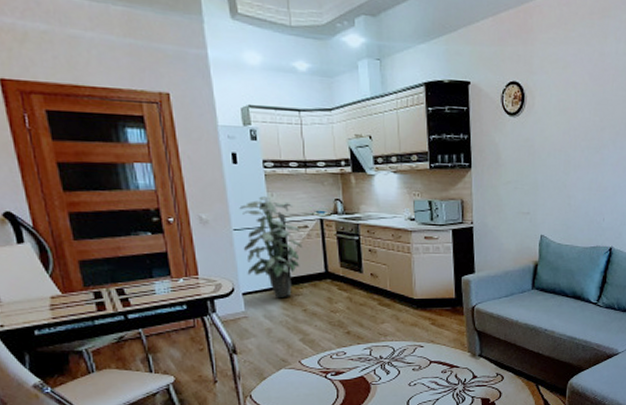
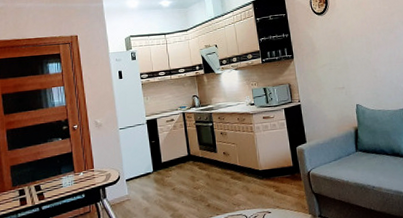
indoor plant: present [239,196,303,299] -> none [124,100,170,182]

